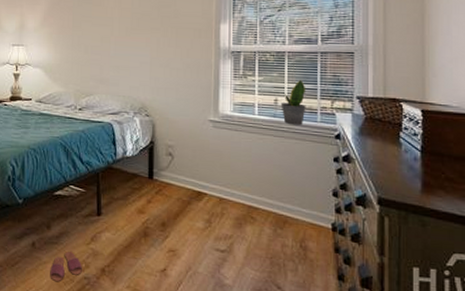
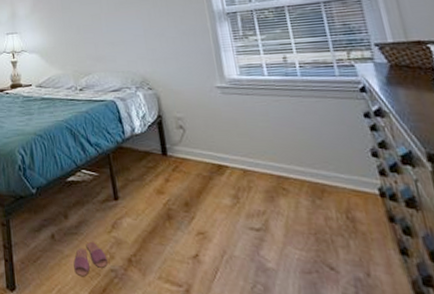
potted plant: present [280,79,306,126] -> none [290,32,321,83]

